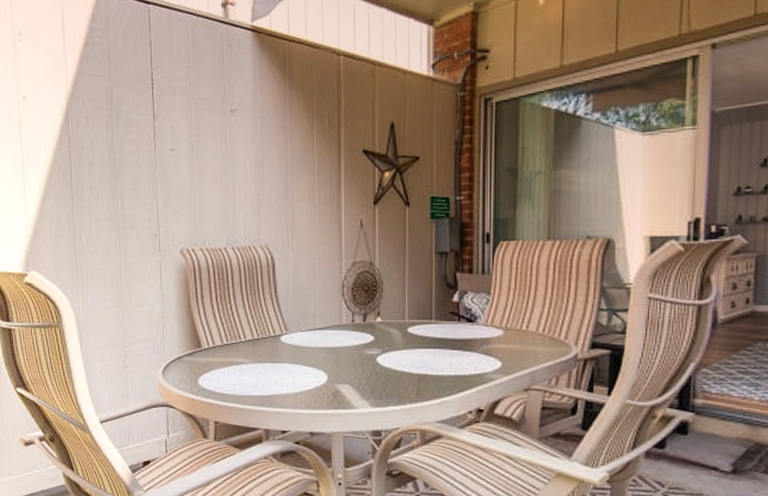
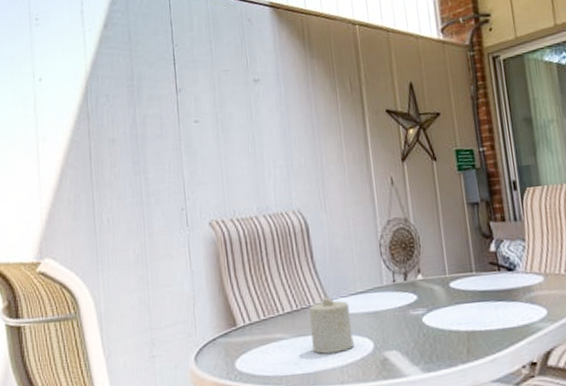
candle: none [269,329,309,380] -> present [309,296,354,354]

